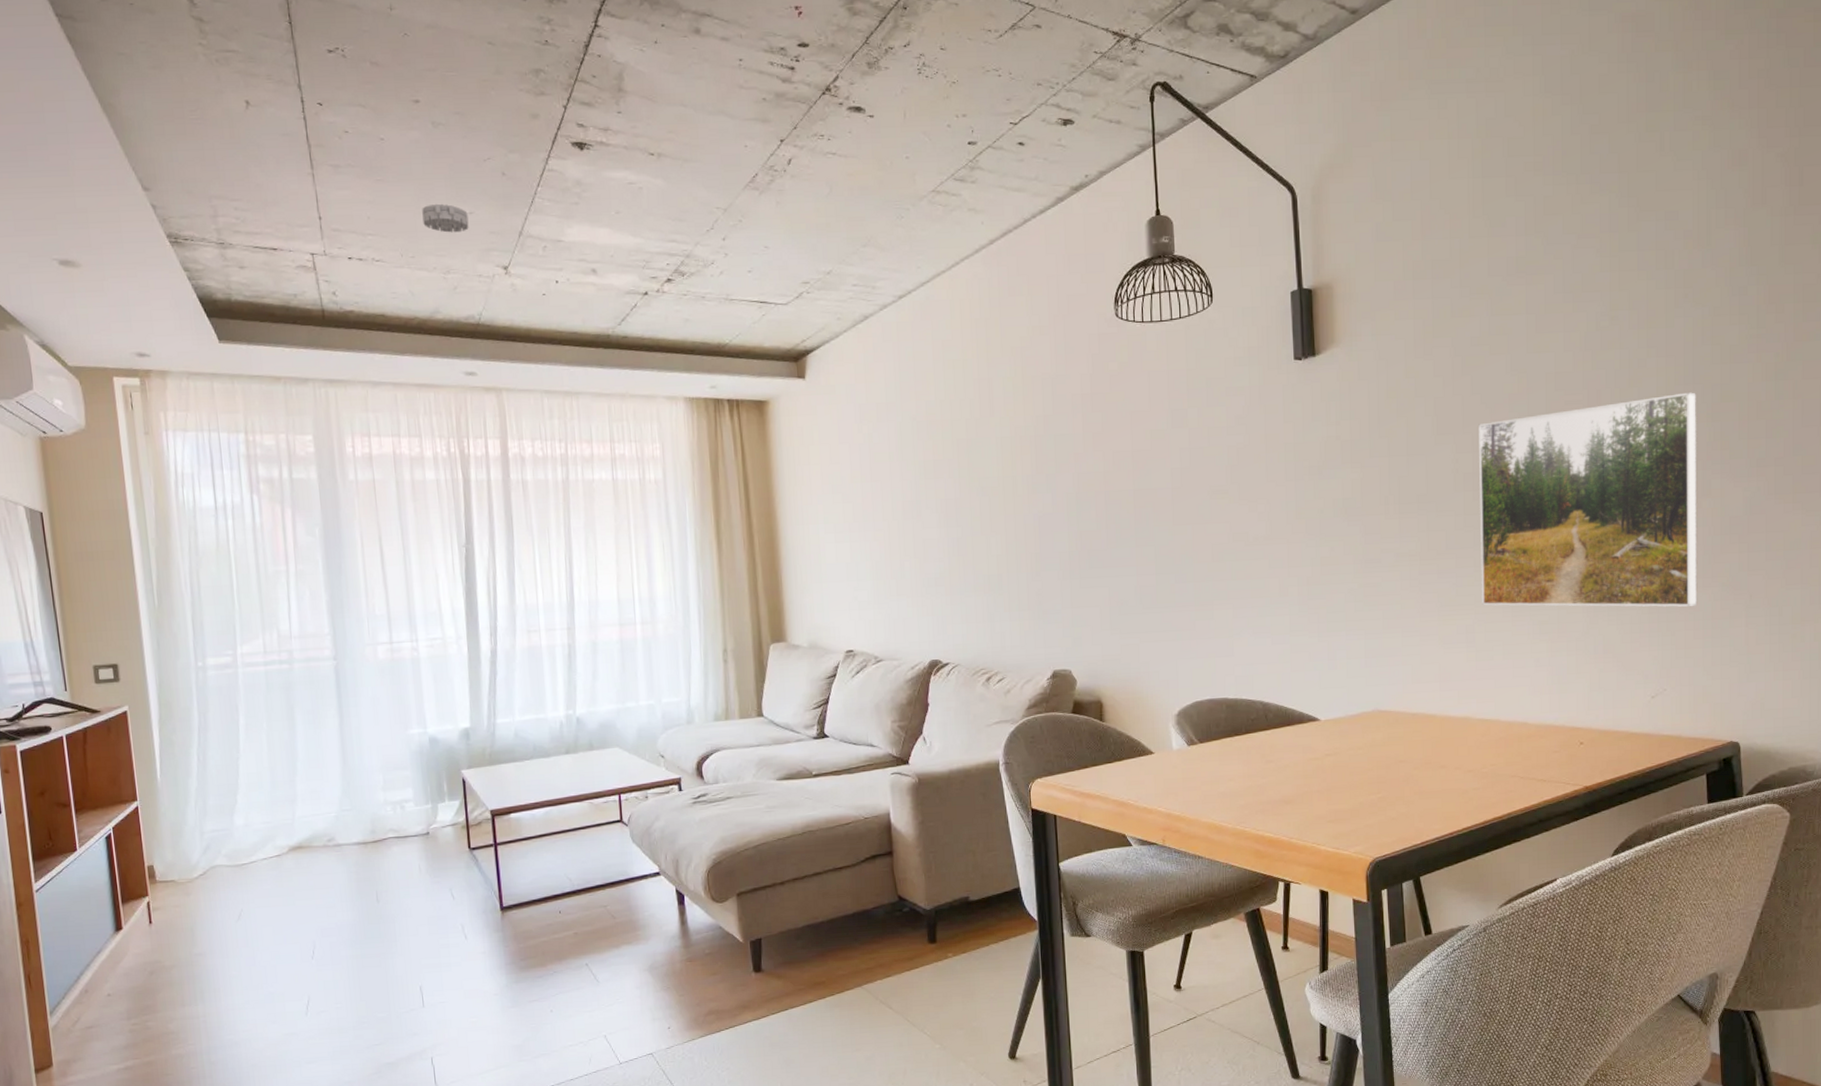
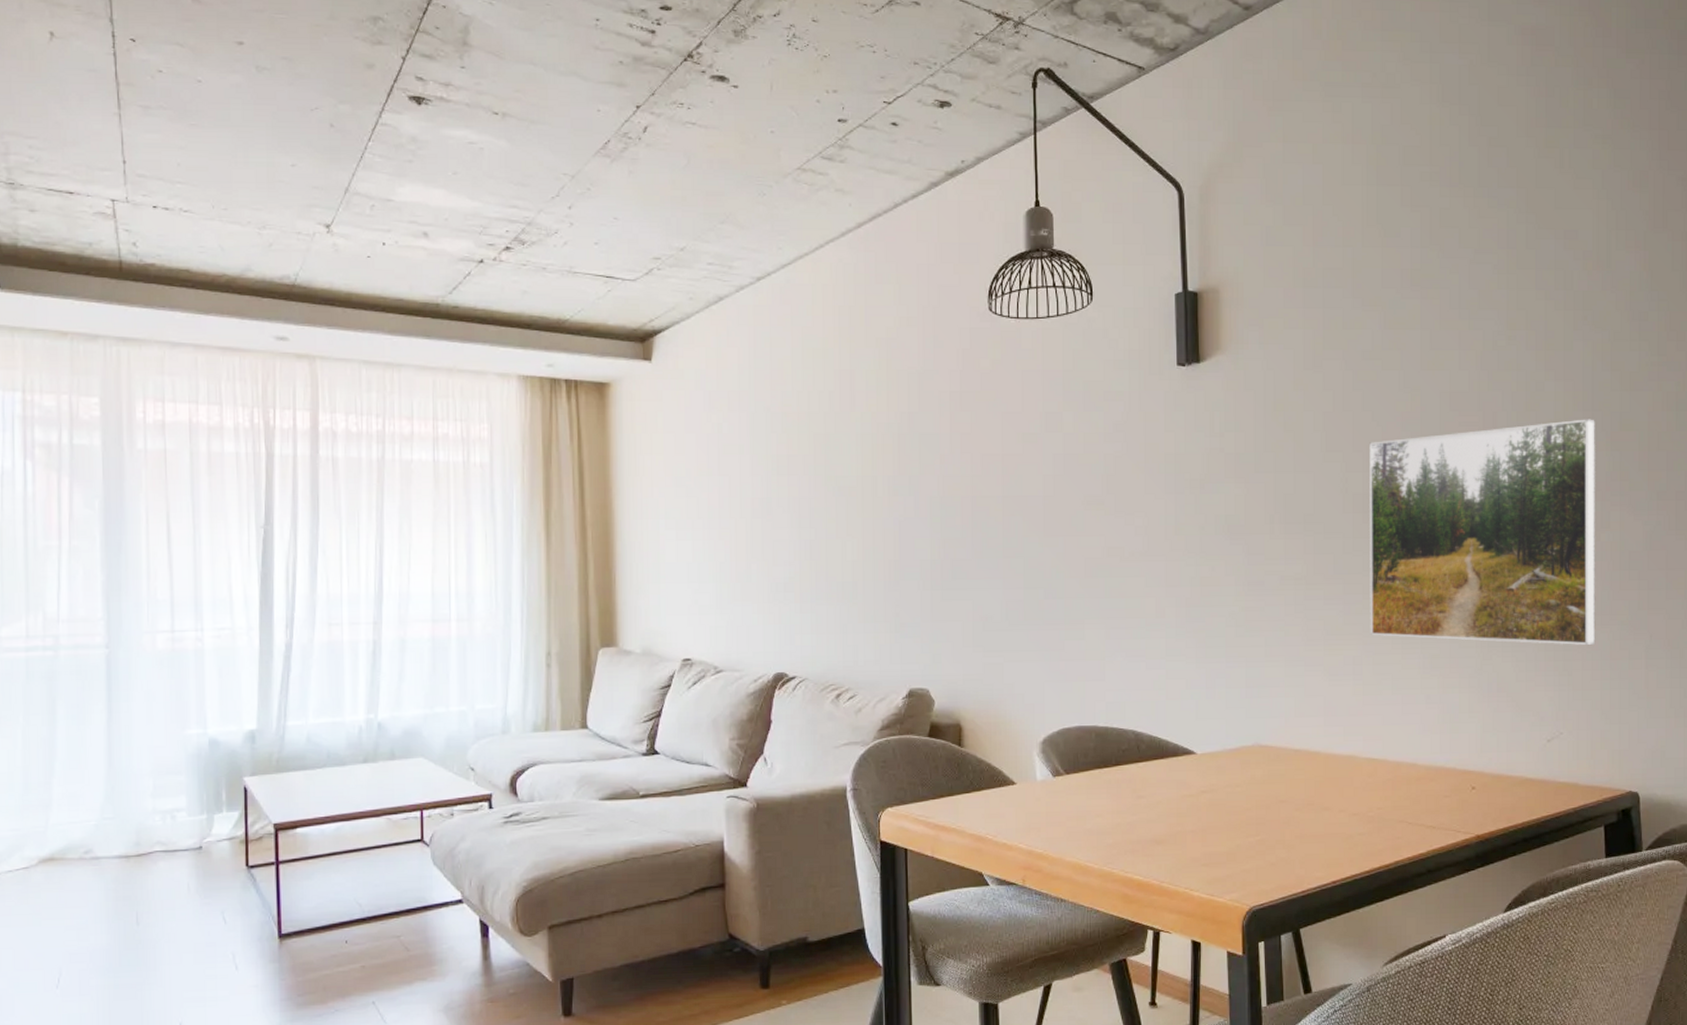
smoke detector: present [422,203,469,233] -> none [239,153,290,186]

